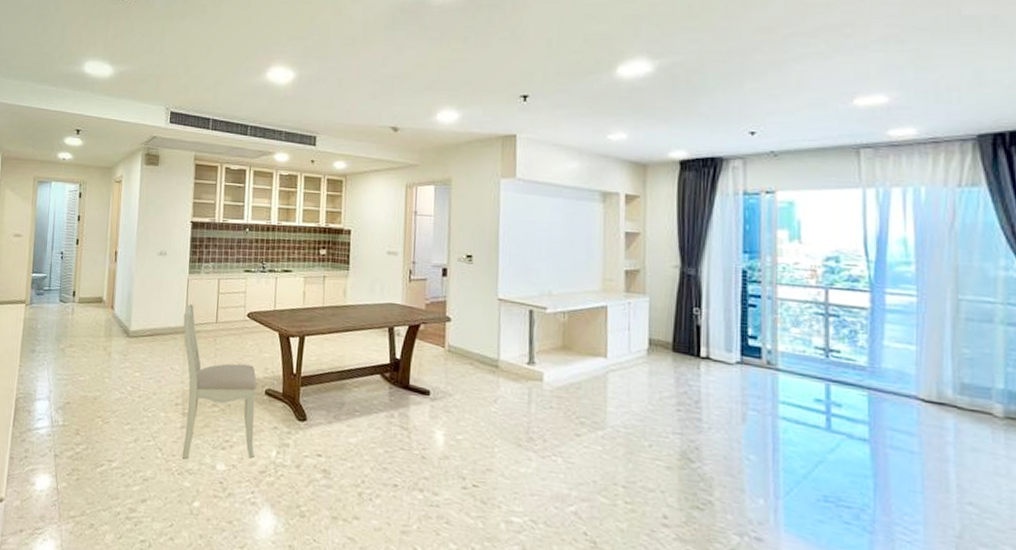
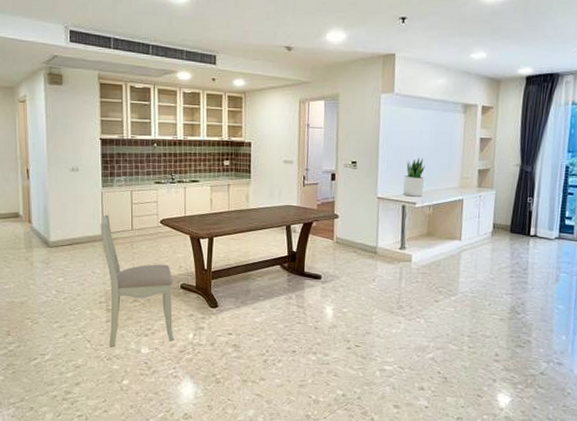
planter: none [529,253,557,301] -> present [403,157,425,197]

